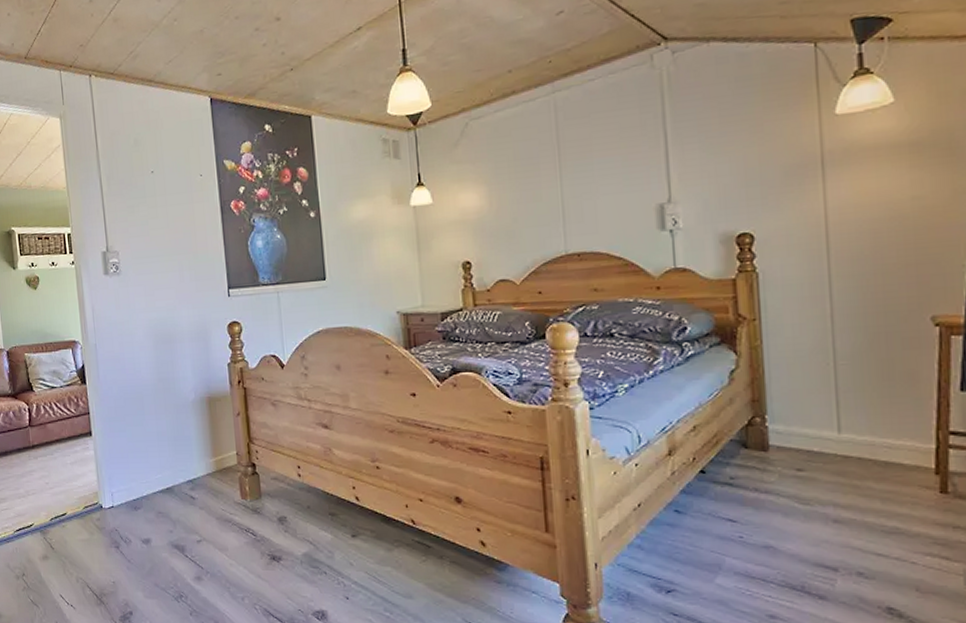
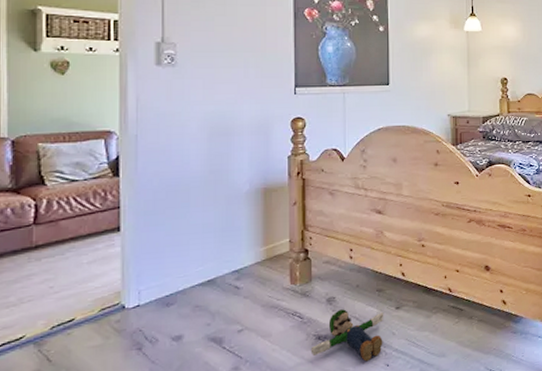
plush toy: none [266,531,341,591] -> present [310,309,384,362]

